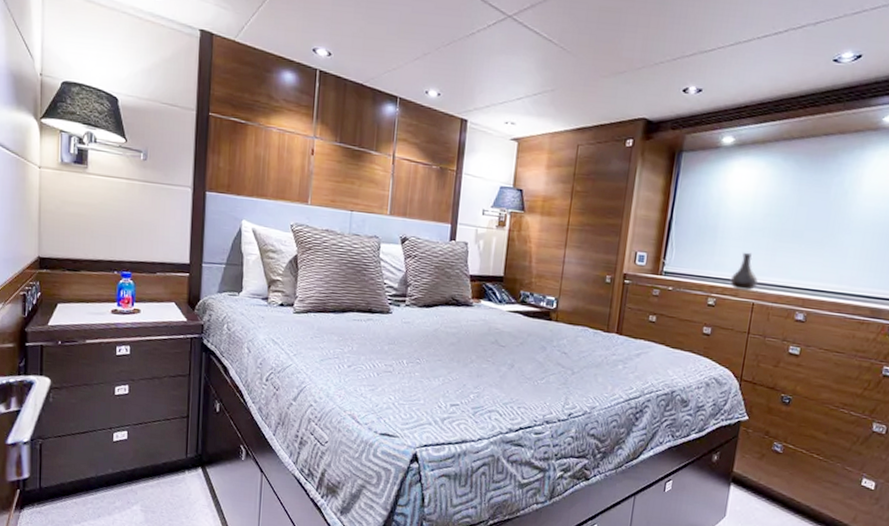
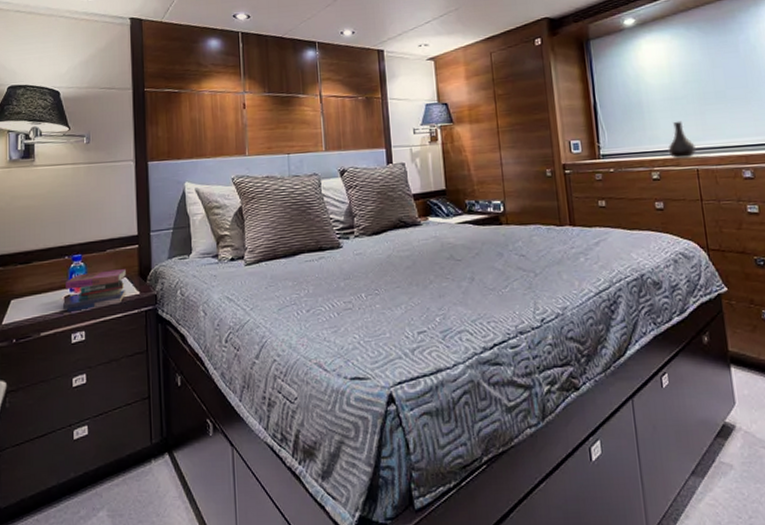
books: none [109,290,176,327] -> present [62,269,127,312]

